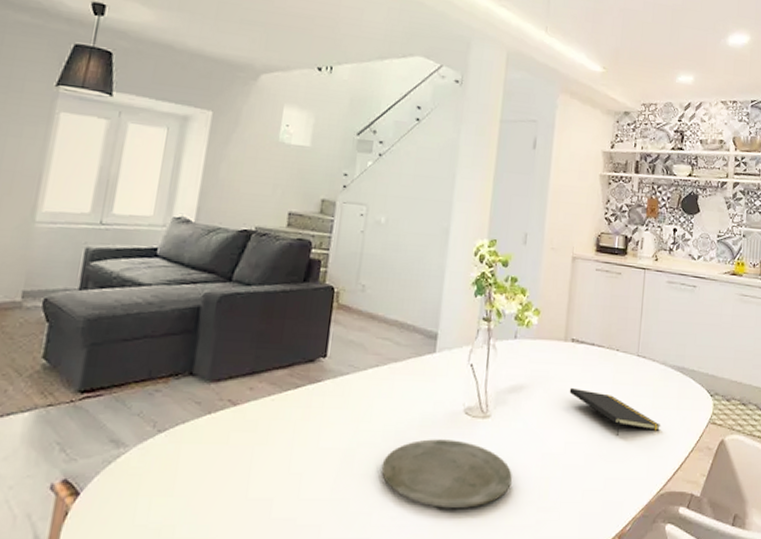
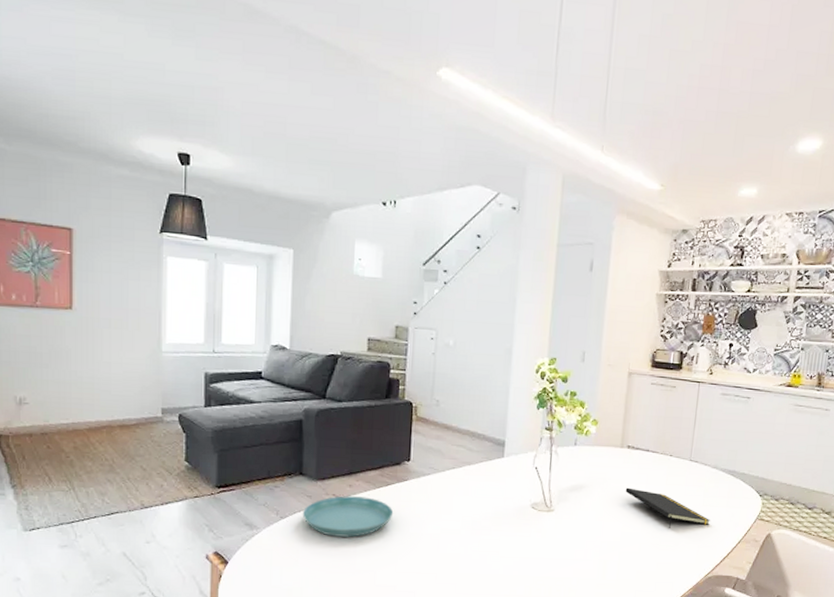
saucer: none [186,401,302,457] -> present [302,495,394,538]
plate: present [381,439,512,508] -> none [462,528,574,582]

